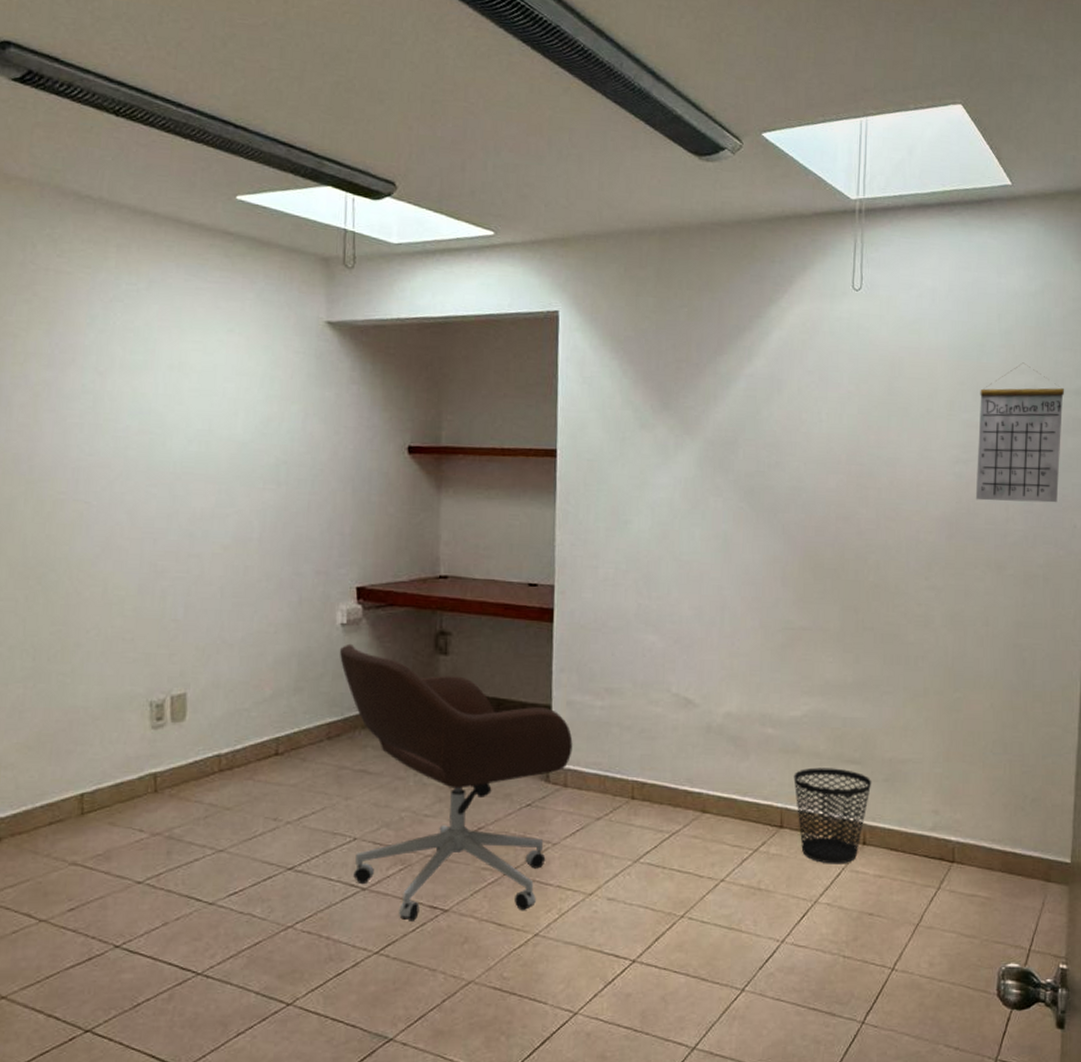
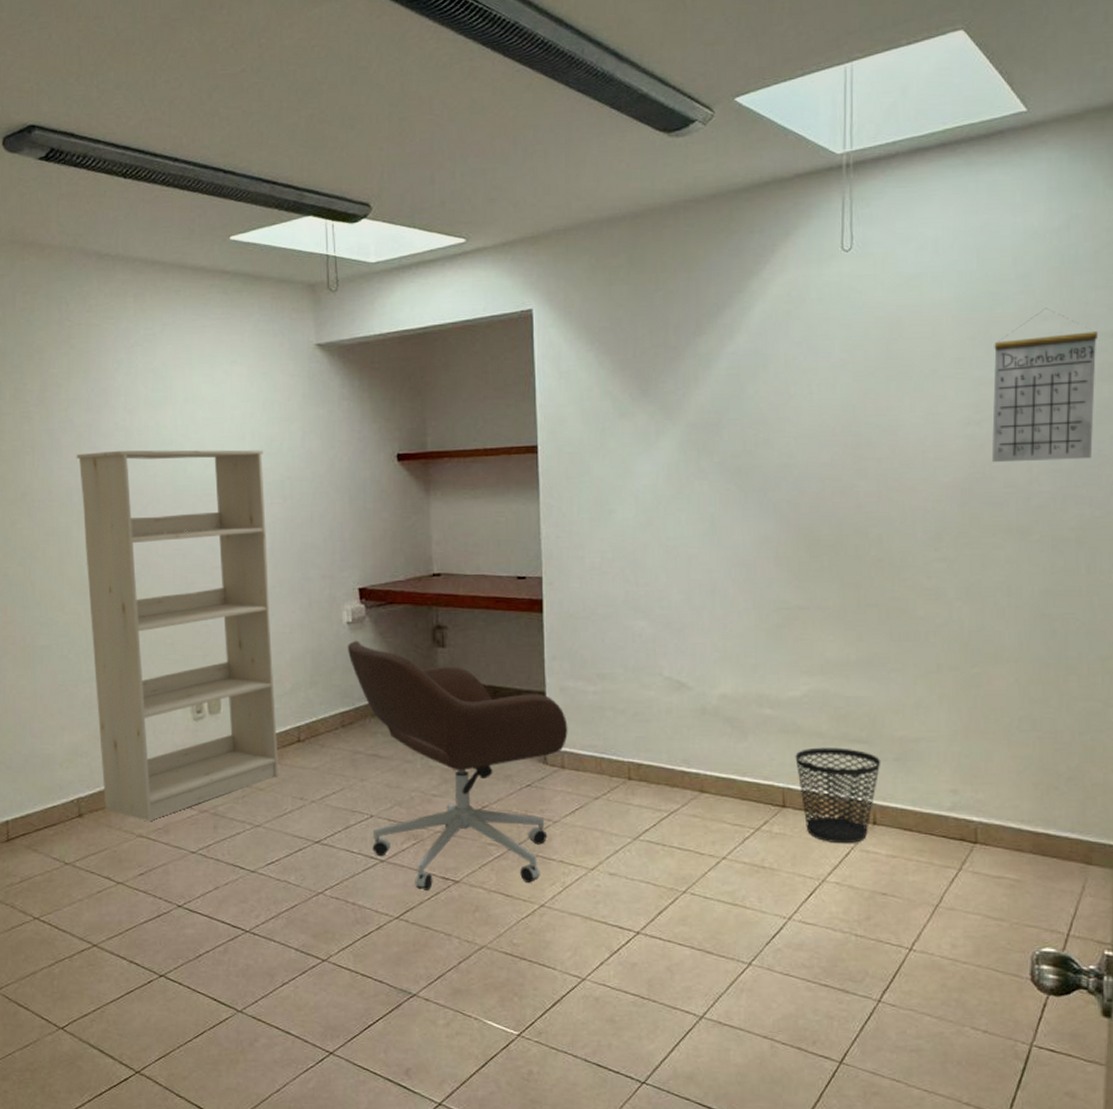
bookcase: none [29,415,258,847] -> present [76,449,279,822]

